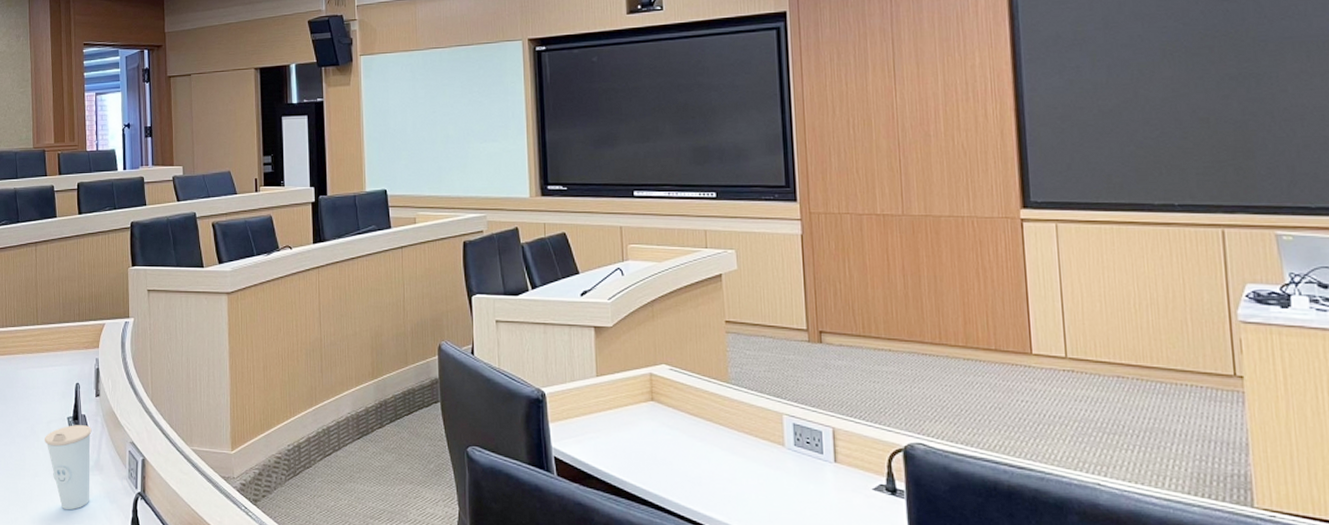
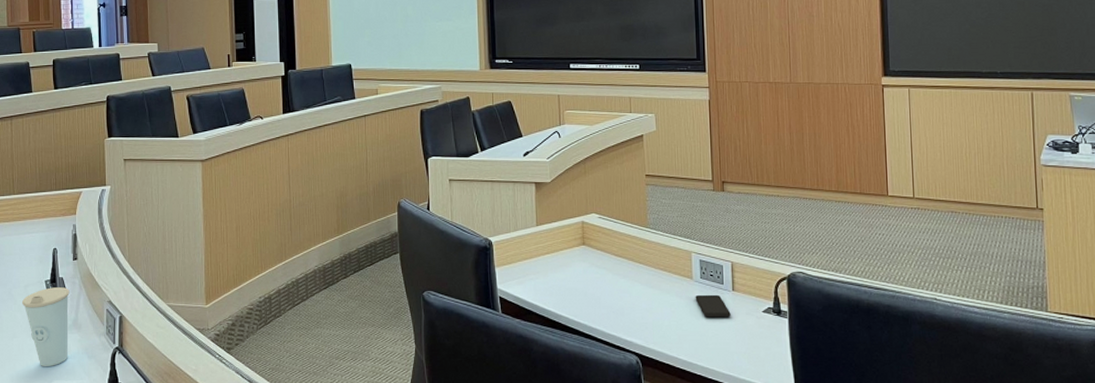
mobile phone: none [788,465,833,494] -> present [695,294,731,317]

